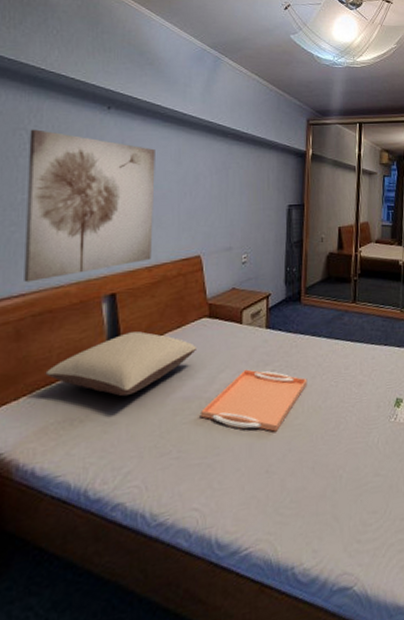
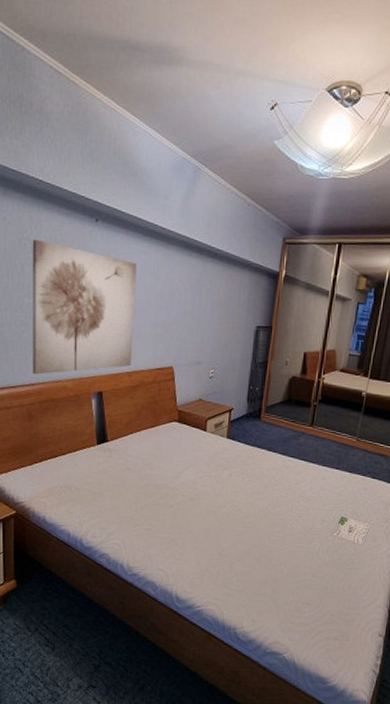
pillow: present [45,331,198,397] -> none [50,425,167,476]
serving tray: present [201,369,308,432] -> none [168,470,260,525]

